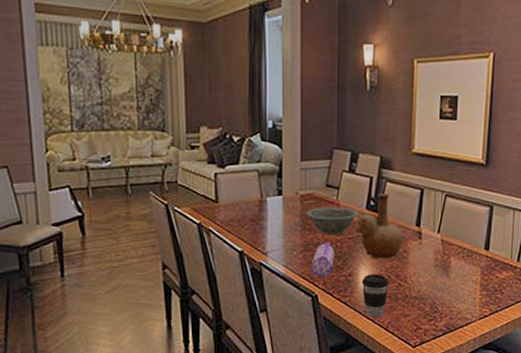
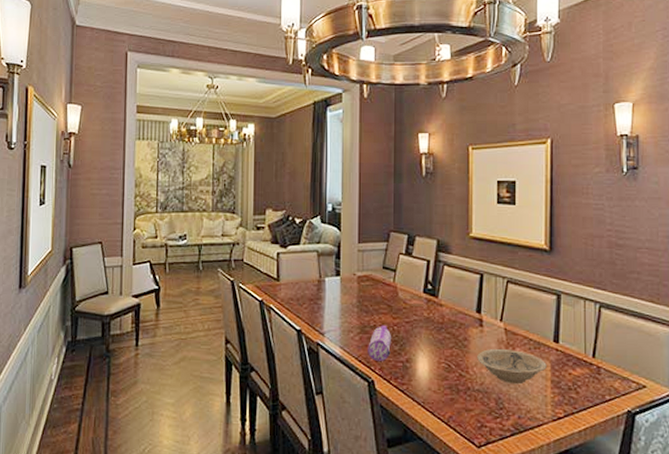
decorative bowl: present [306,206,360,236] -> none [363,289,417,319]
vase: present [356,193,403,258] -> none [413,277,463,345]
coffee cup: present [361,274,389,317] -> none [419,361,449,409]
bowl: none [415,258,477,290] -> present [477,348,547,385]

